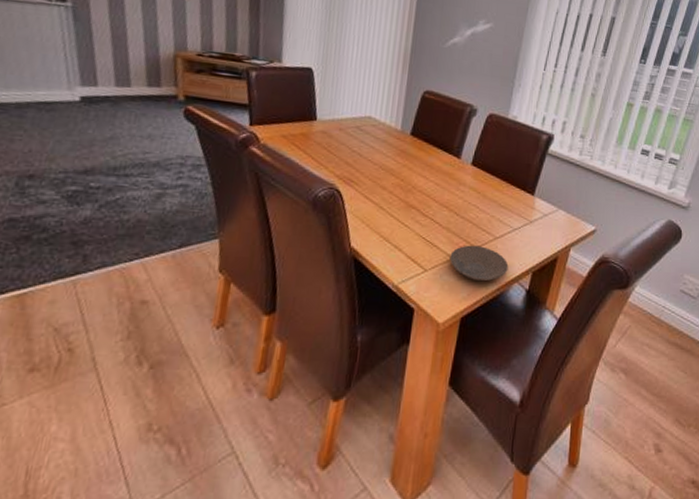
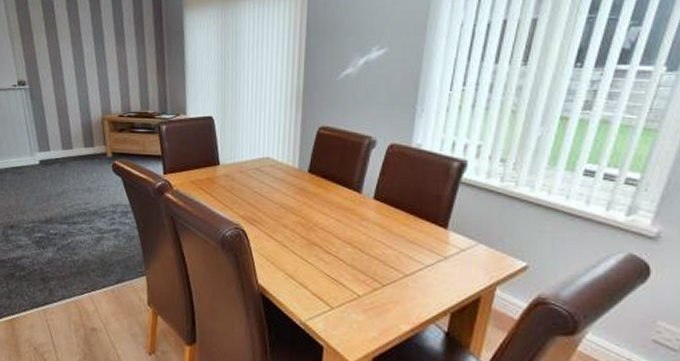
plate: present [449,245,509,282] -> none [357,282,422,321]

